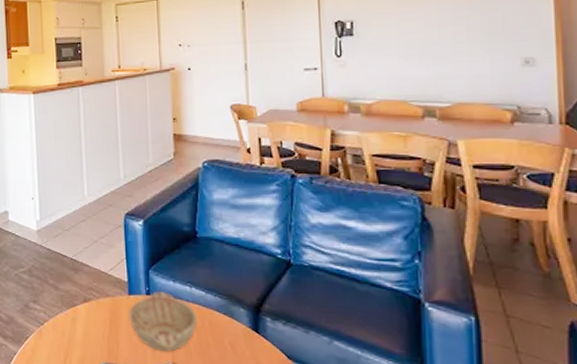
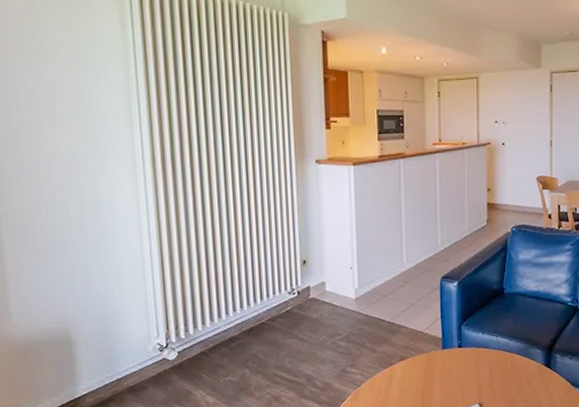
decorative bowl: present [128,290,197,352] -> none [442,342,501,394]

